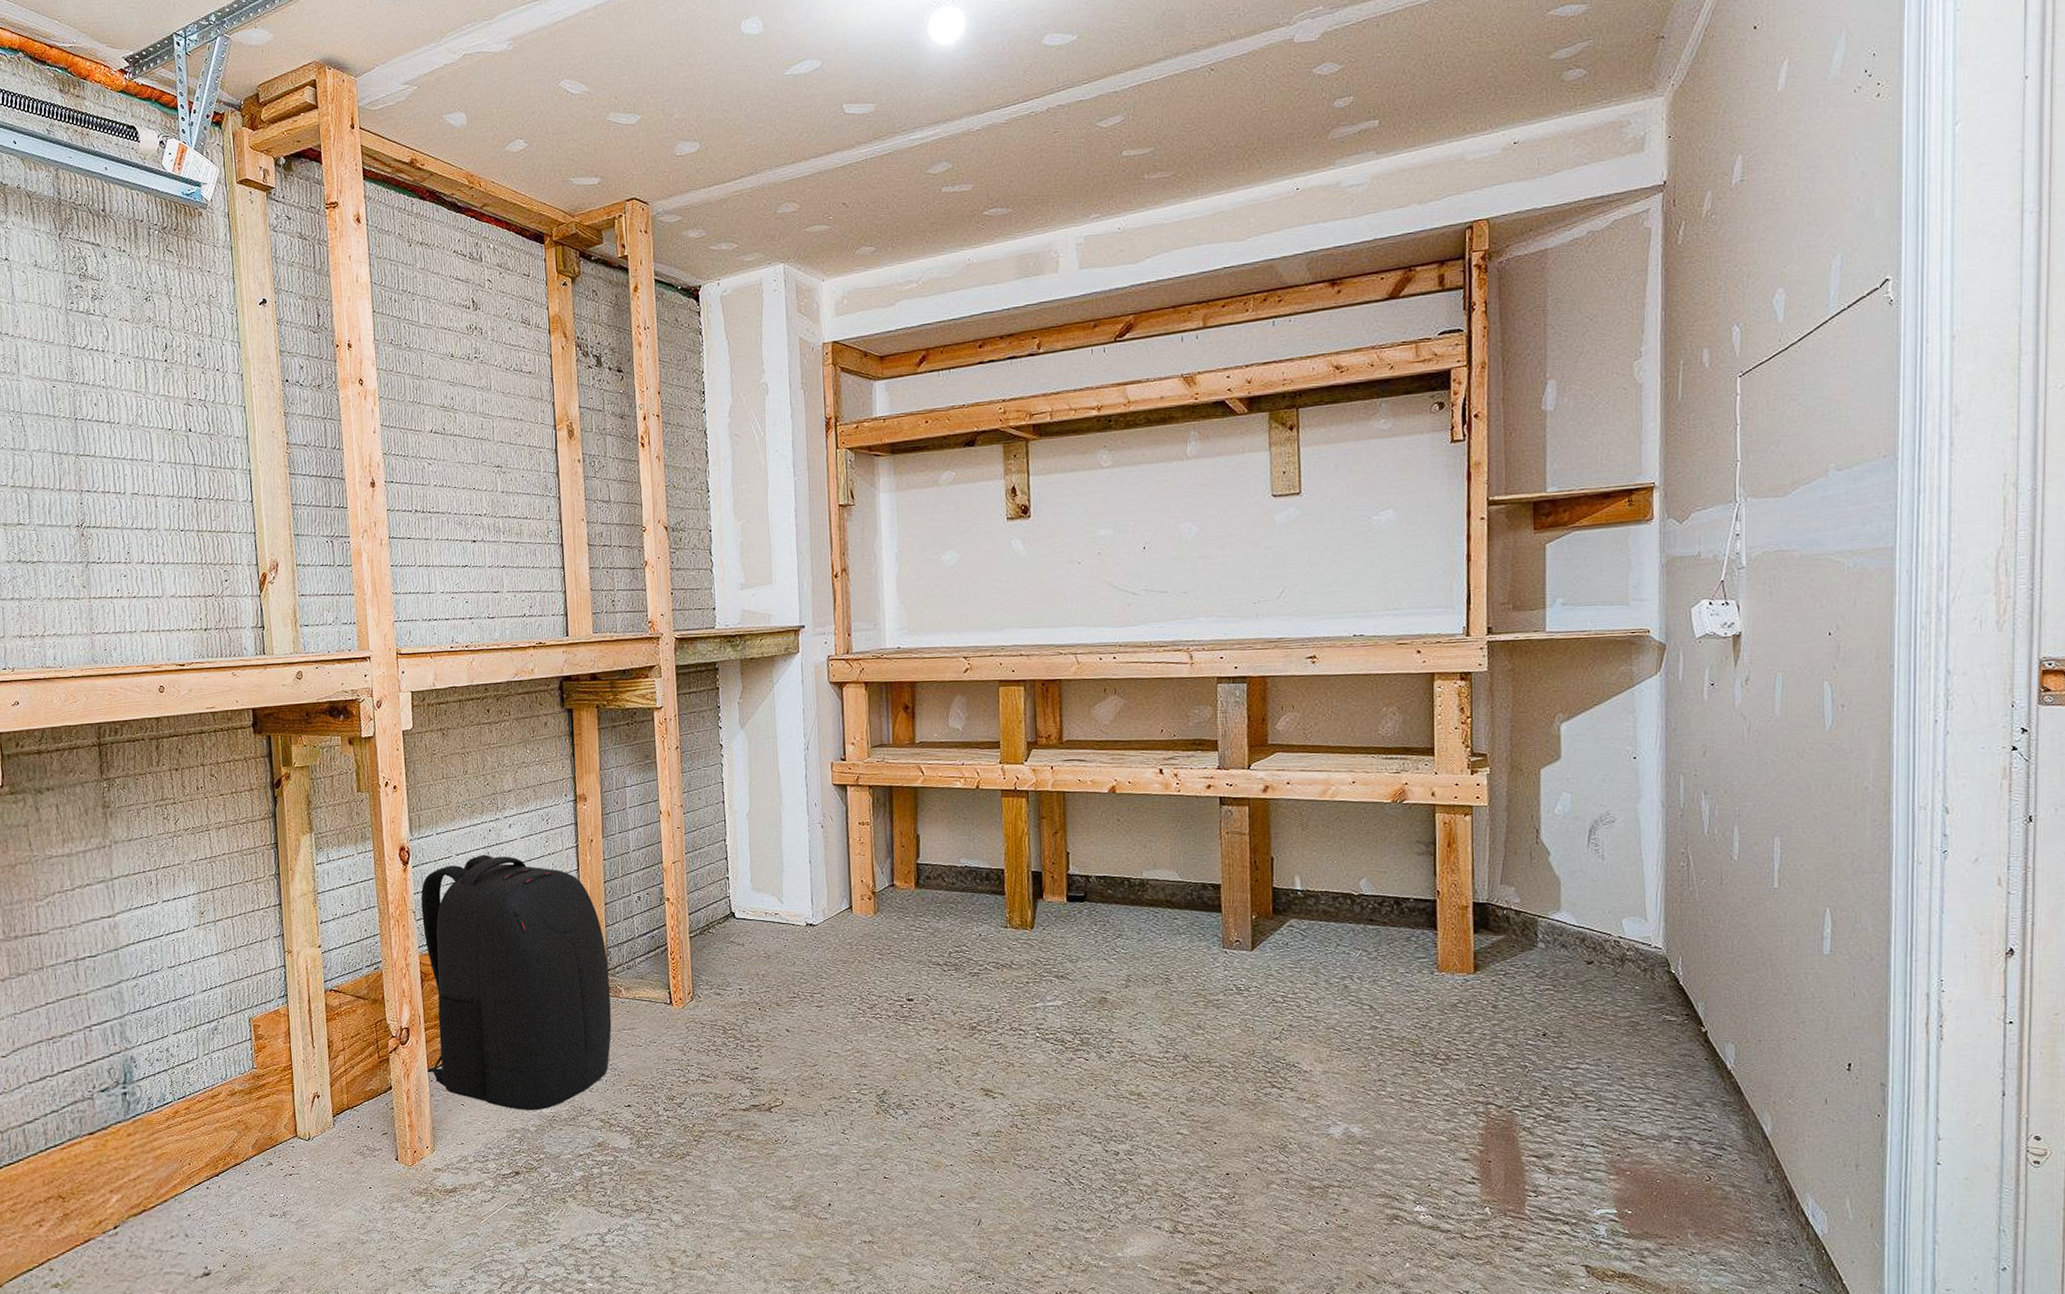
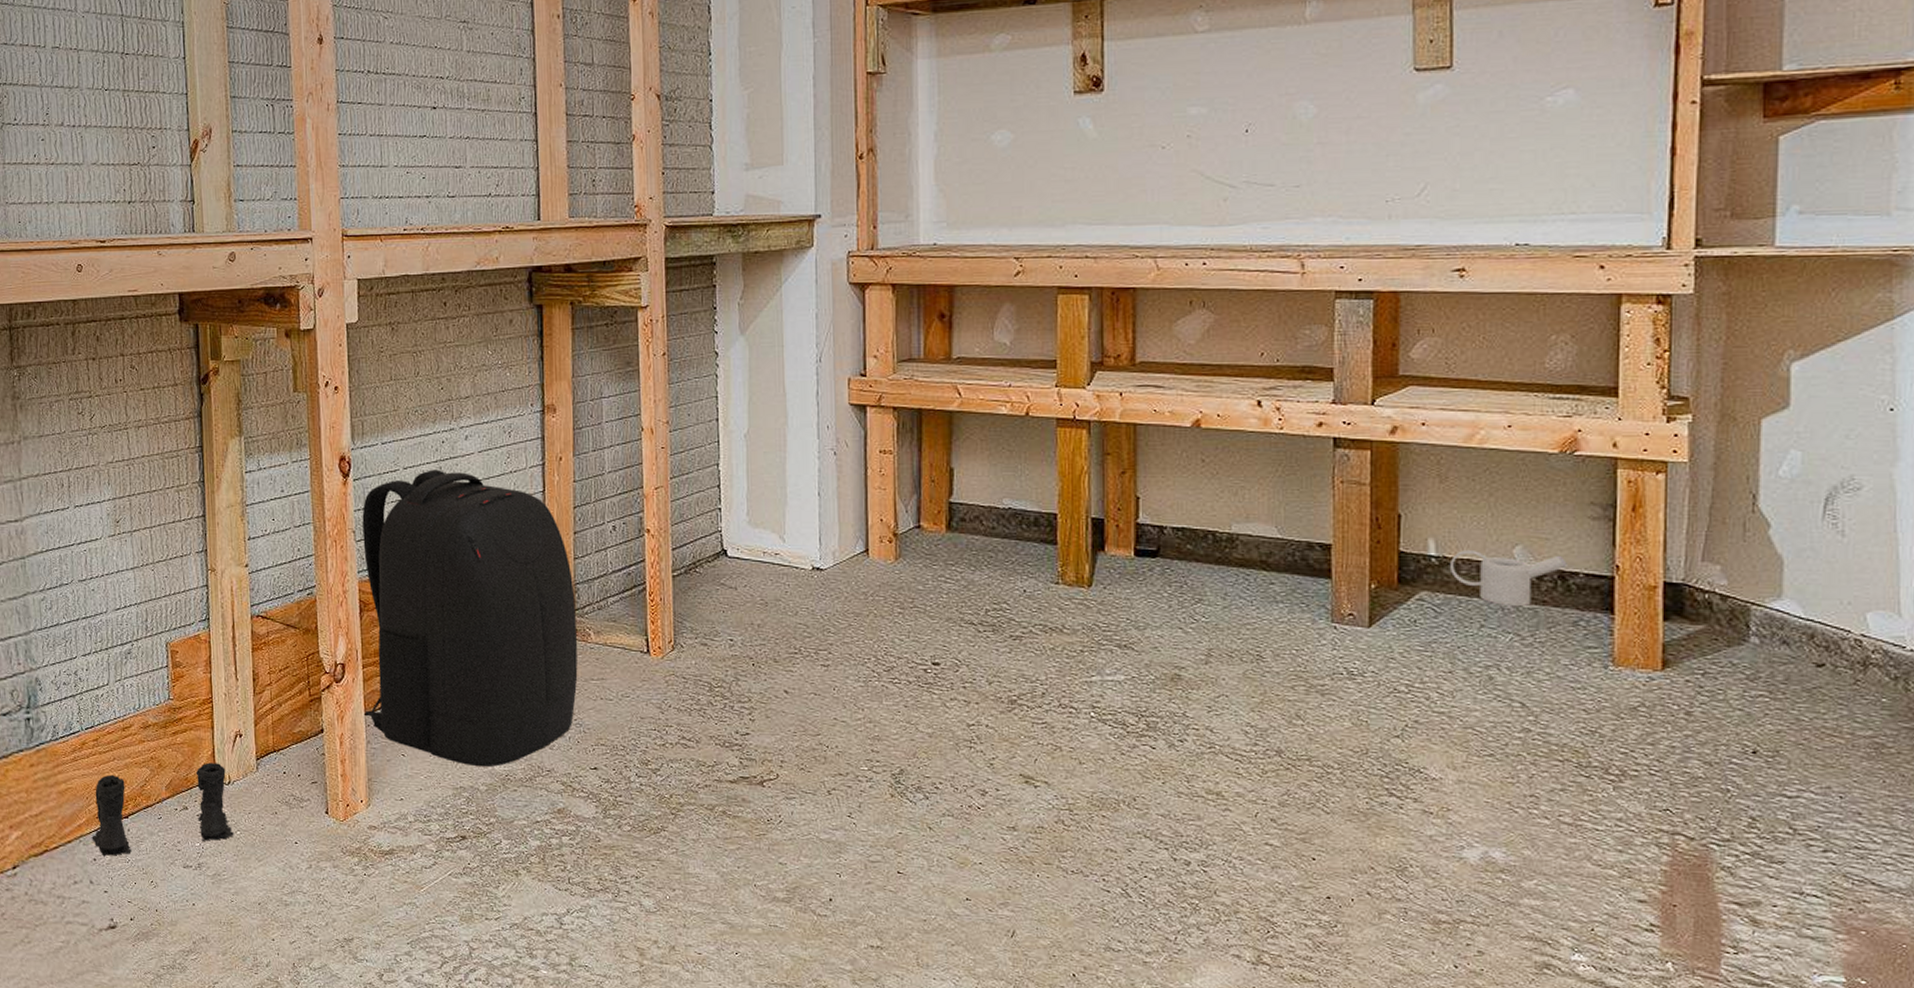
boots: none [185,1122,315,1212] -> present [90,762,234,857]
watering can: none [1311,883,1401,927] -> present [1449,549,1567,606]

